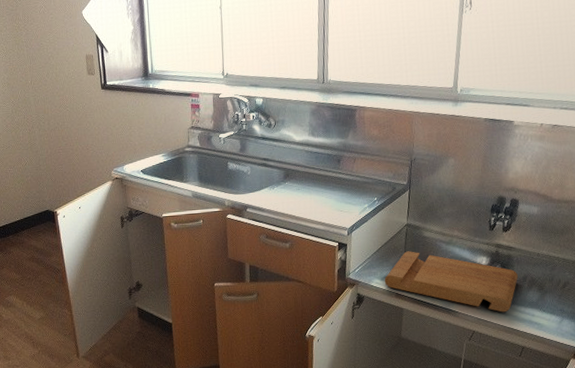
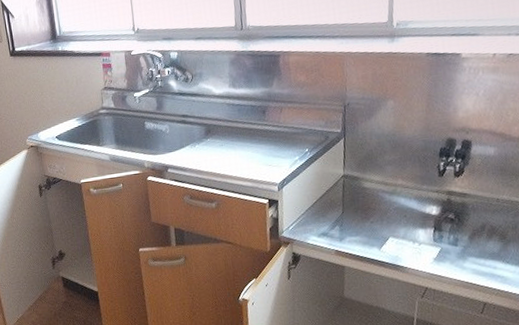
cutting board: present [384,251,518,313] -> none [321,204,475,266]

